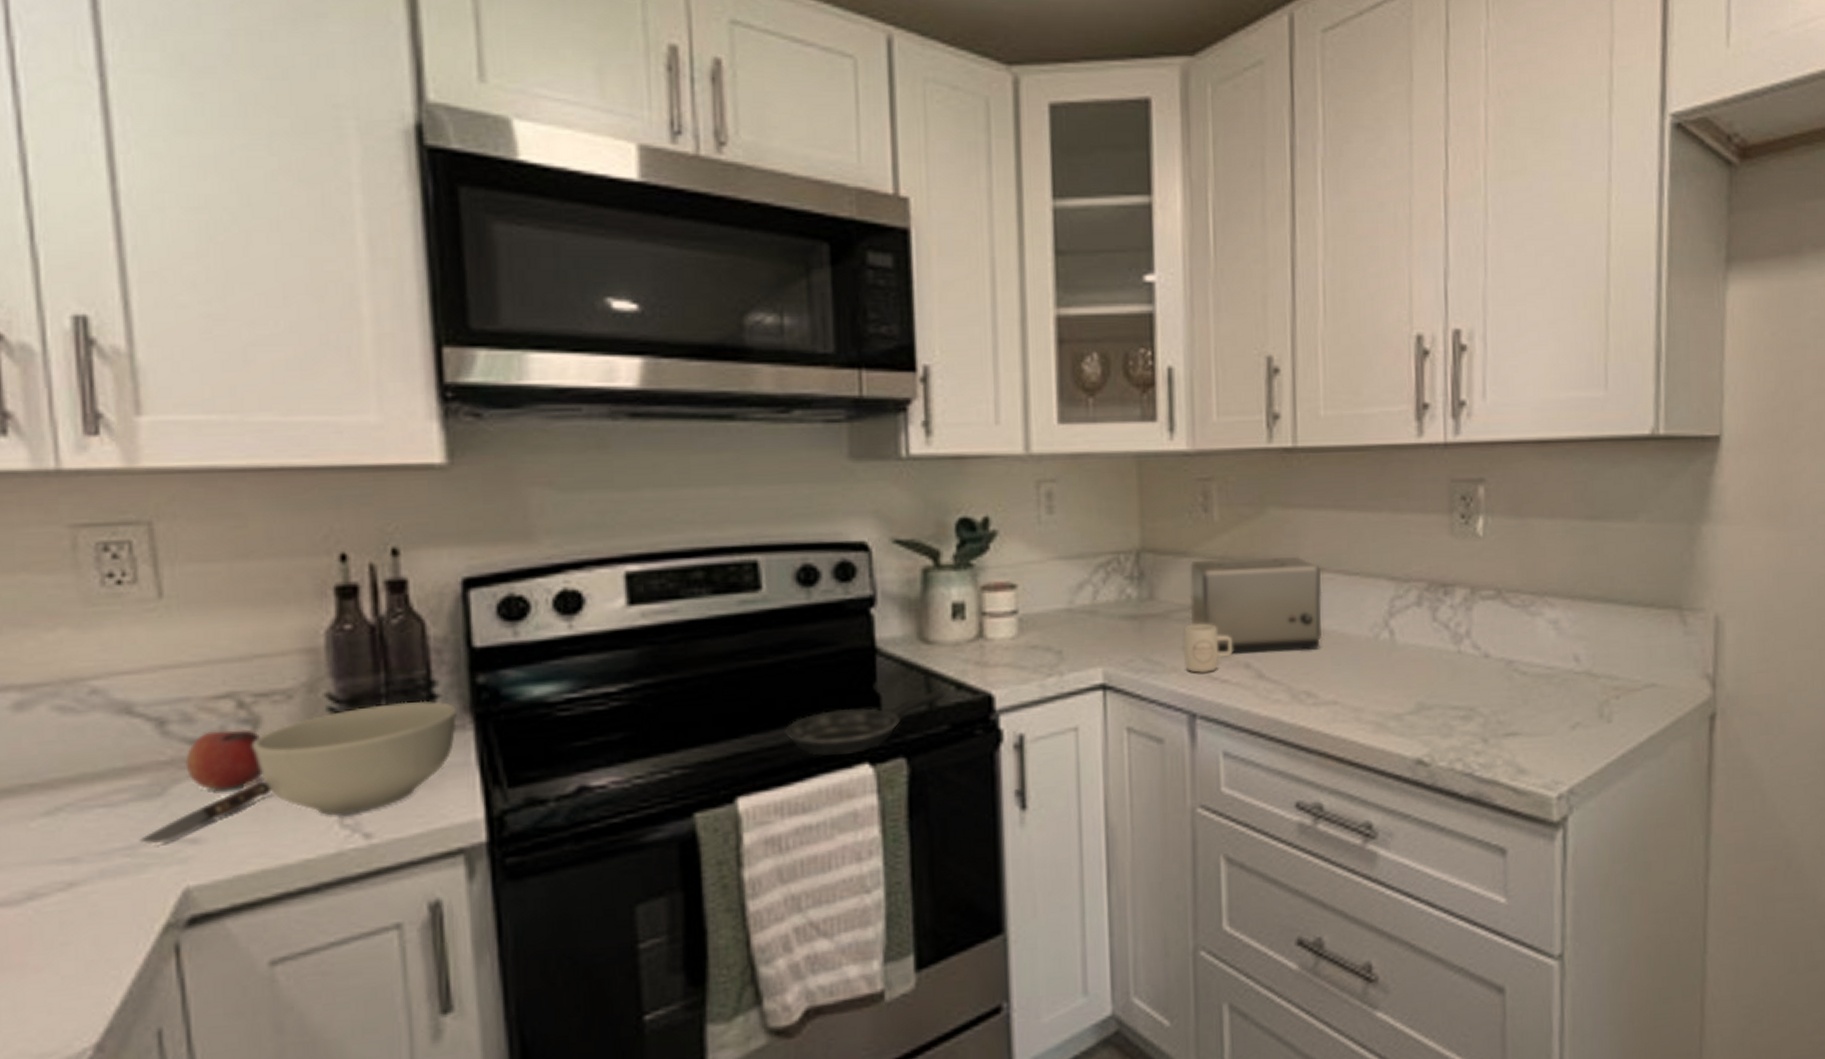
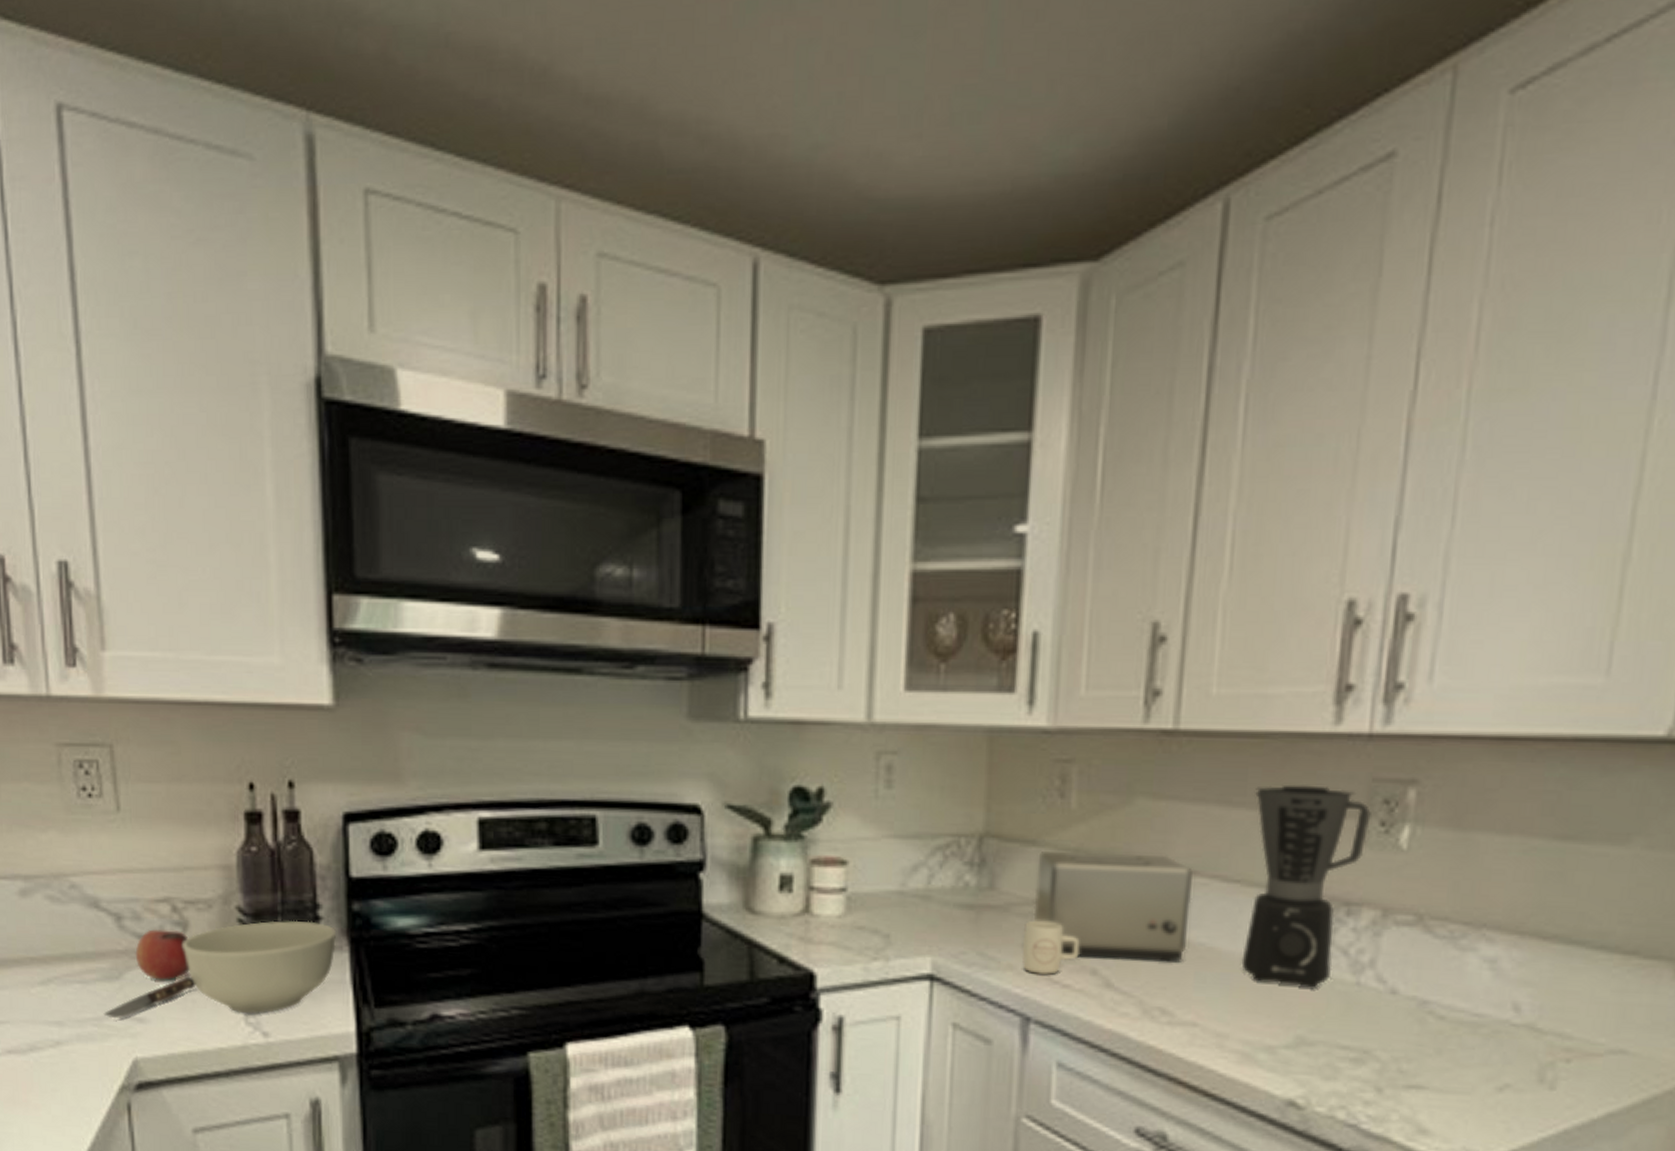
frying pan: present [785,690,947,756] -> none [613,962,769,1016]
blender: none [1363,488,1453,660] -> present [1241,784,1371,988]

